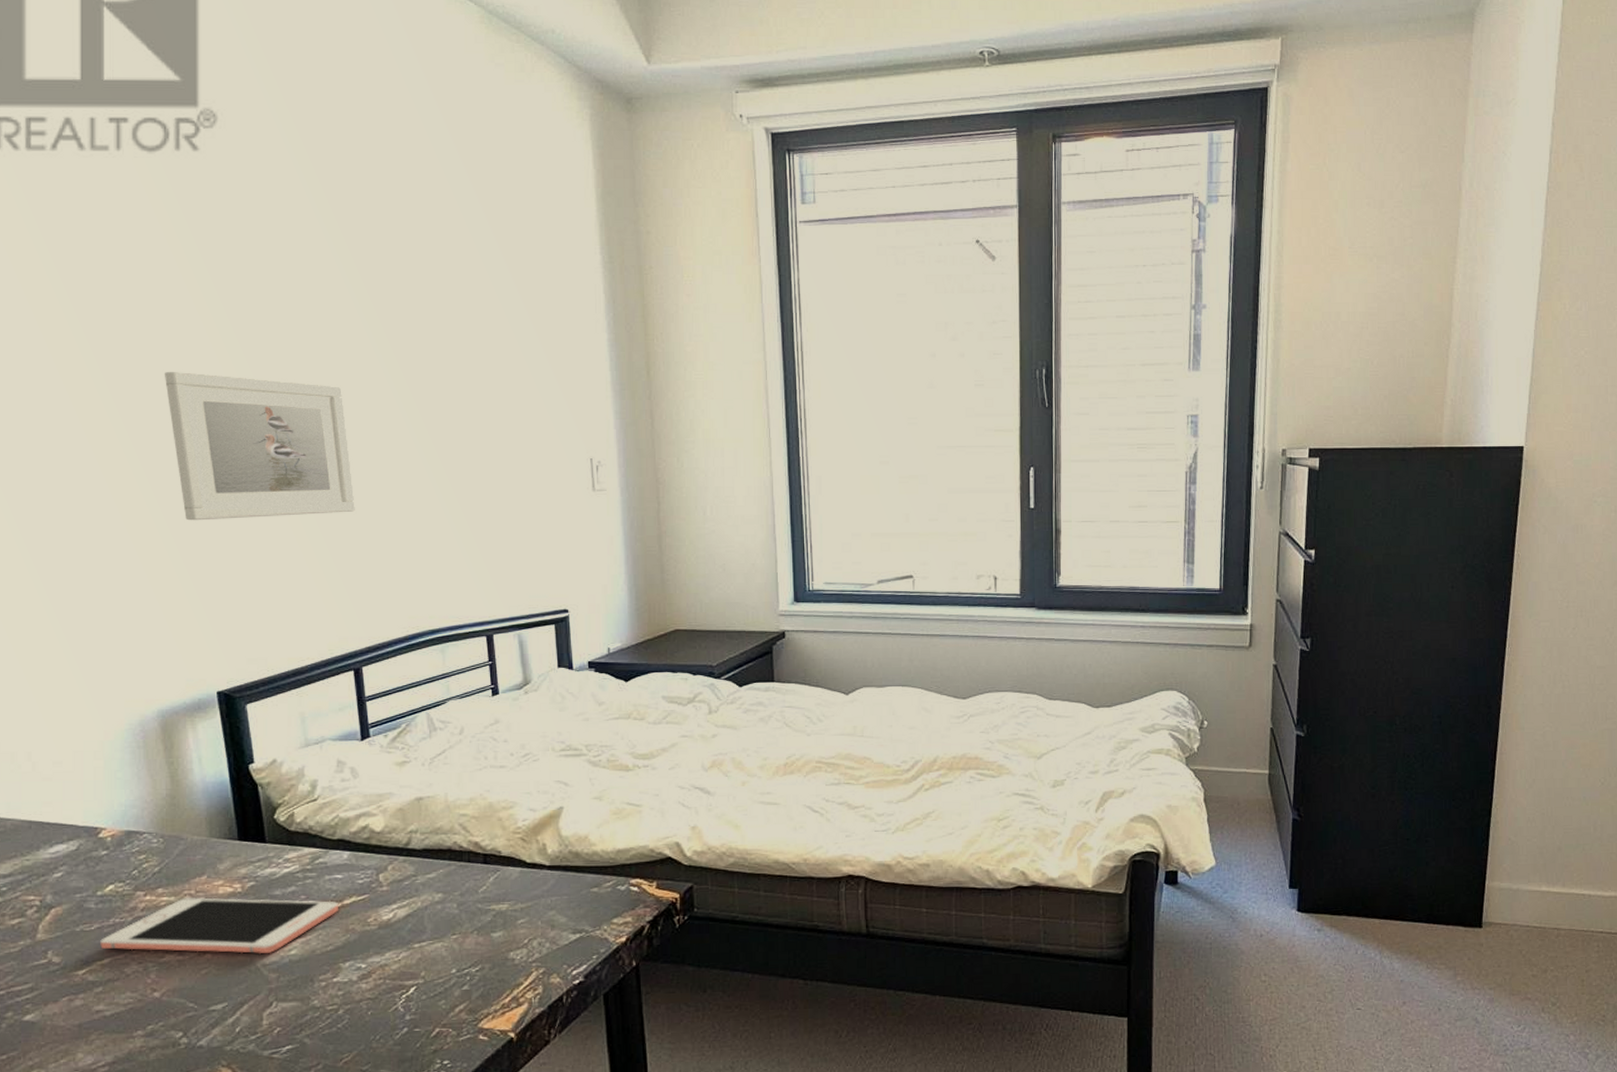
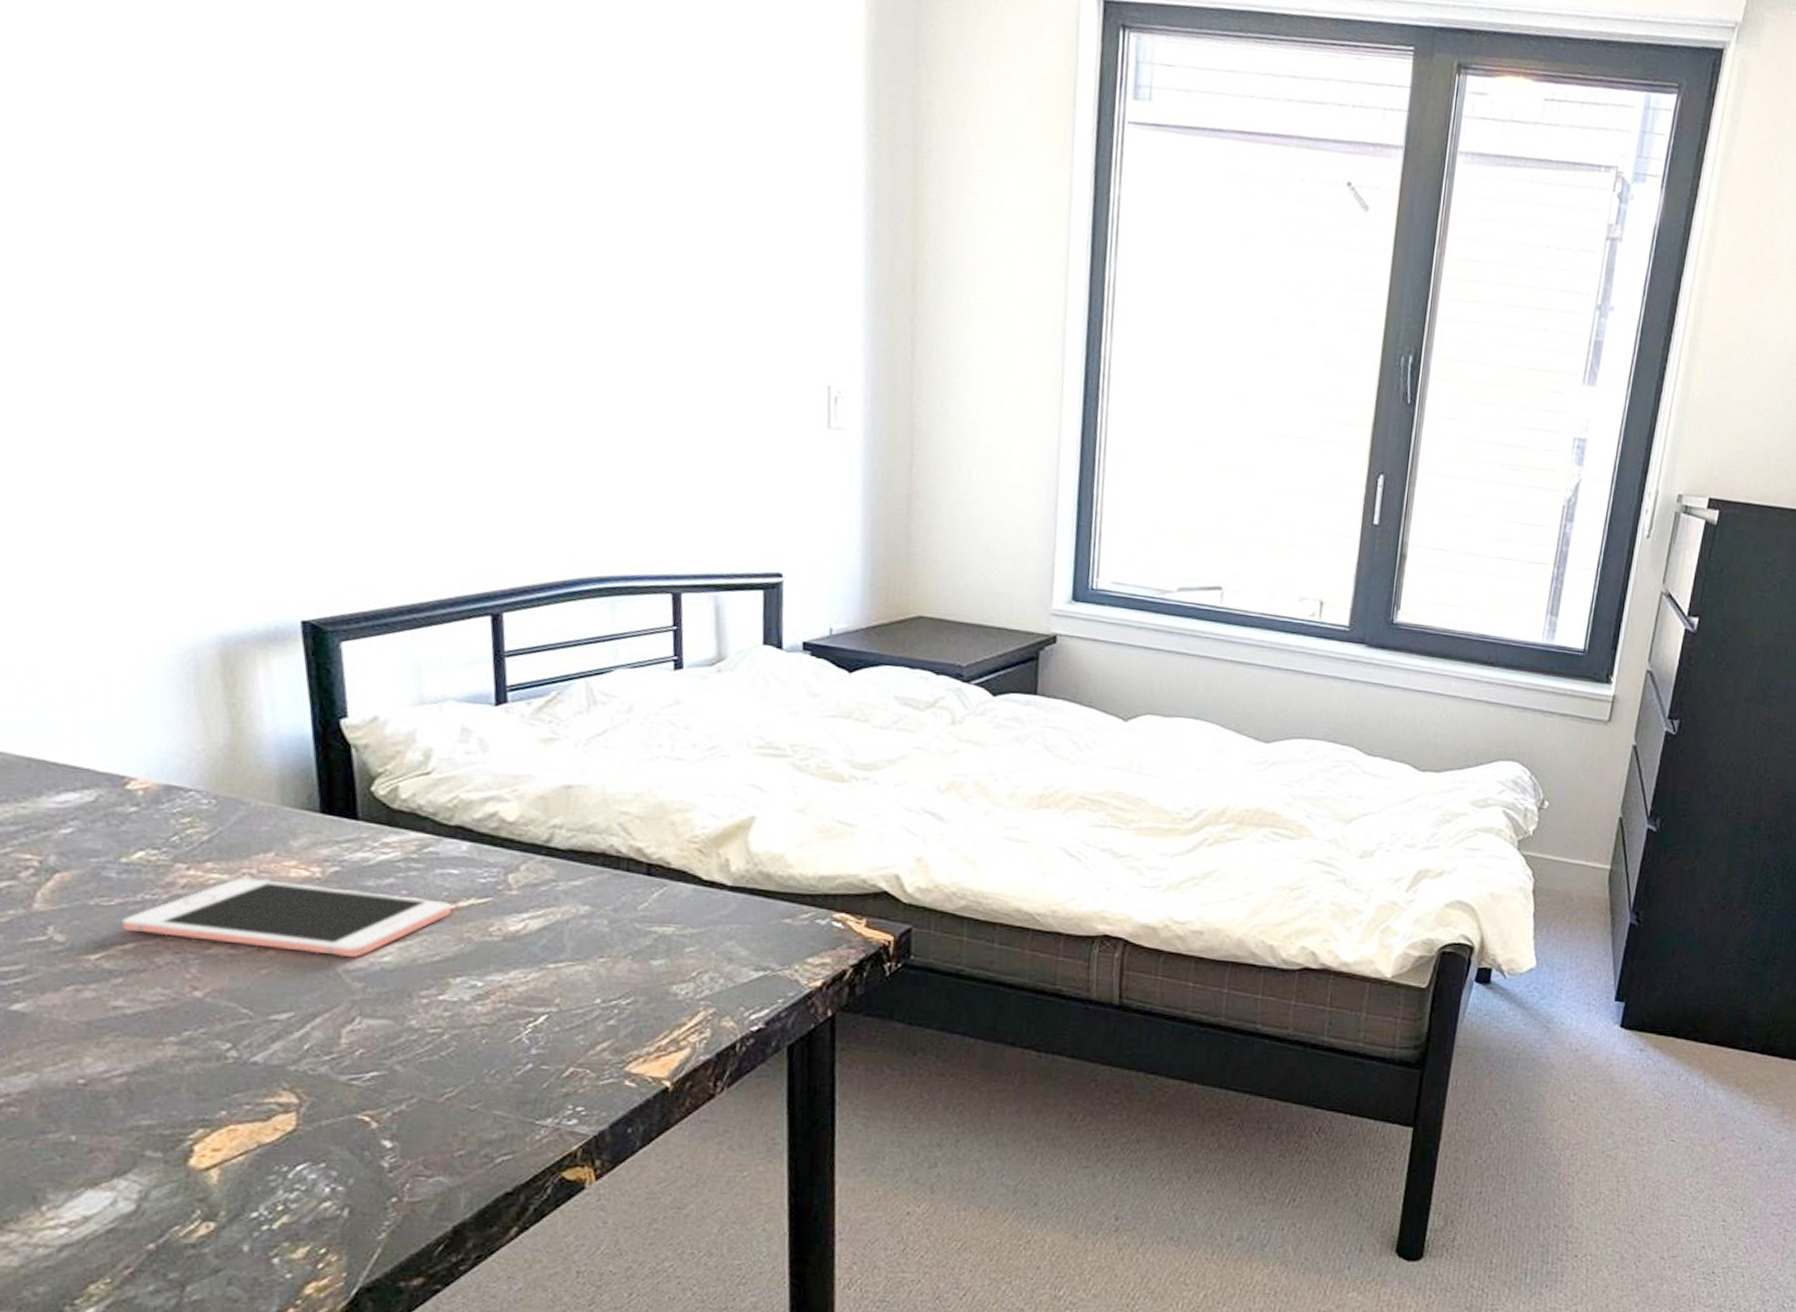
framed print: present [165,372,355,521] -> none [249,187,508,411]

